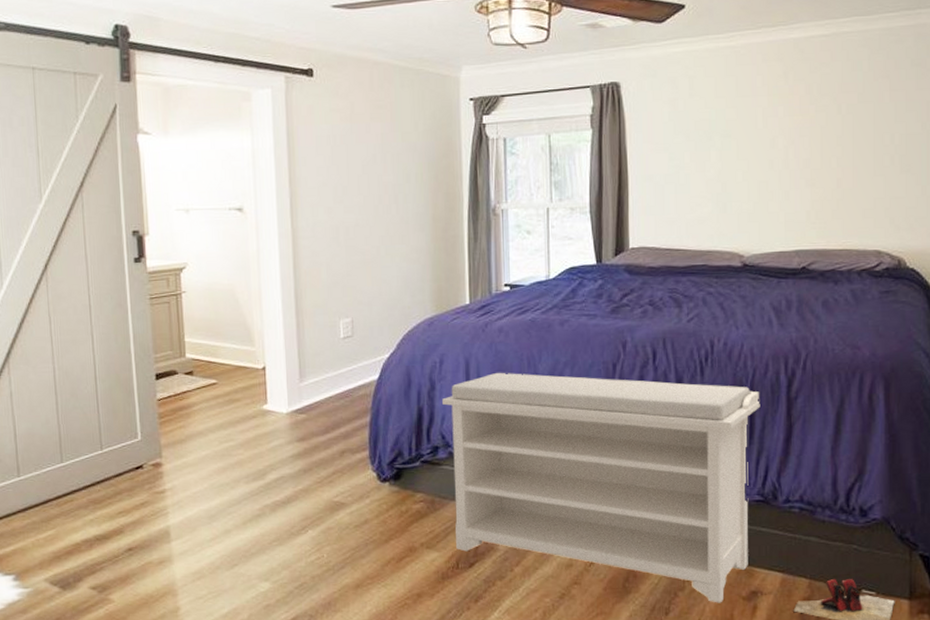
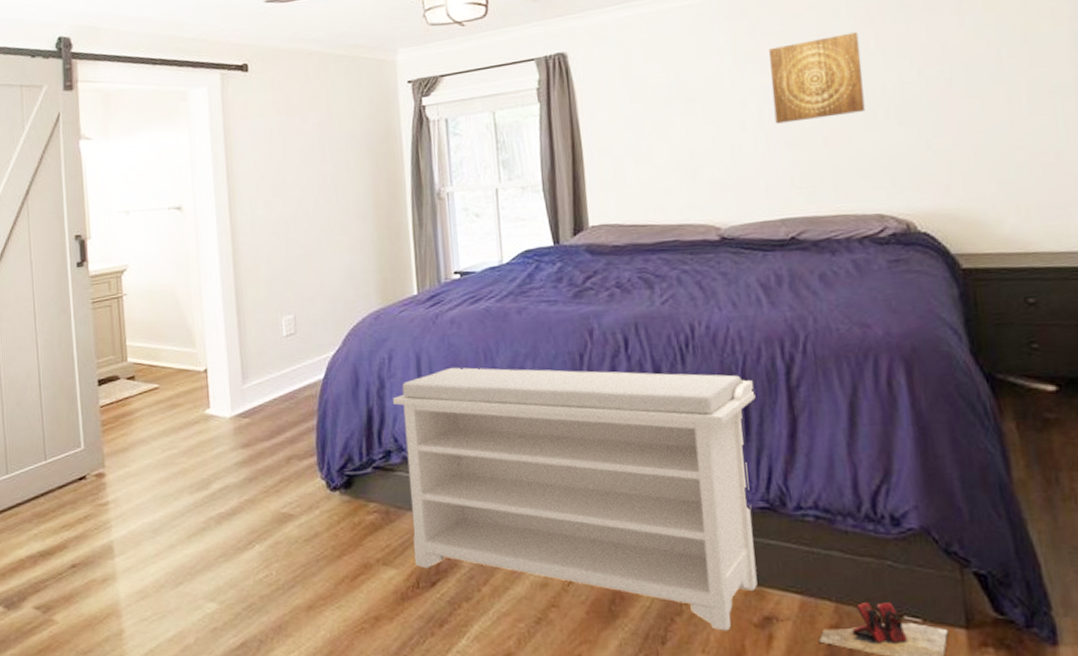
wall art: none [798,84,876,164] -> present [769,32,865,124]

